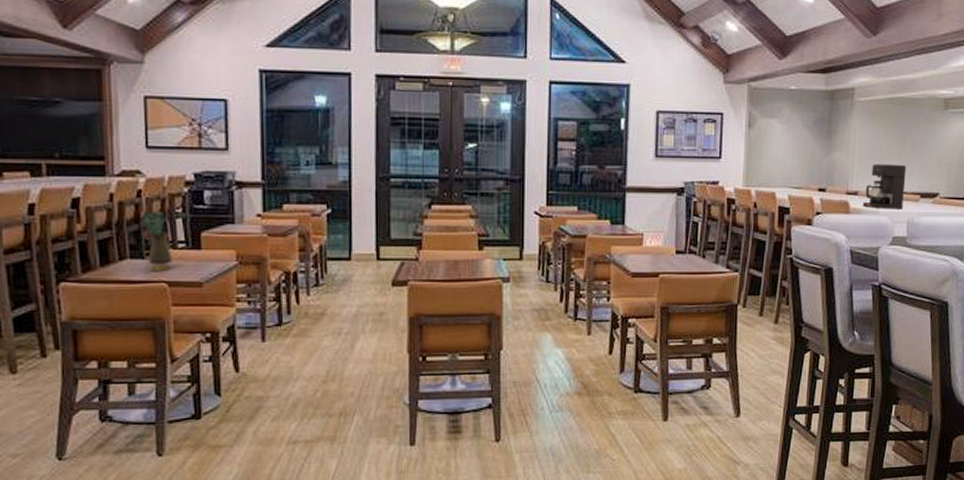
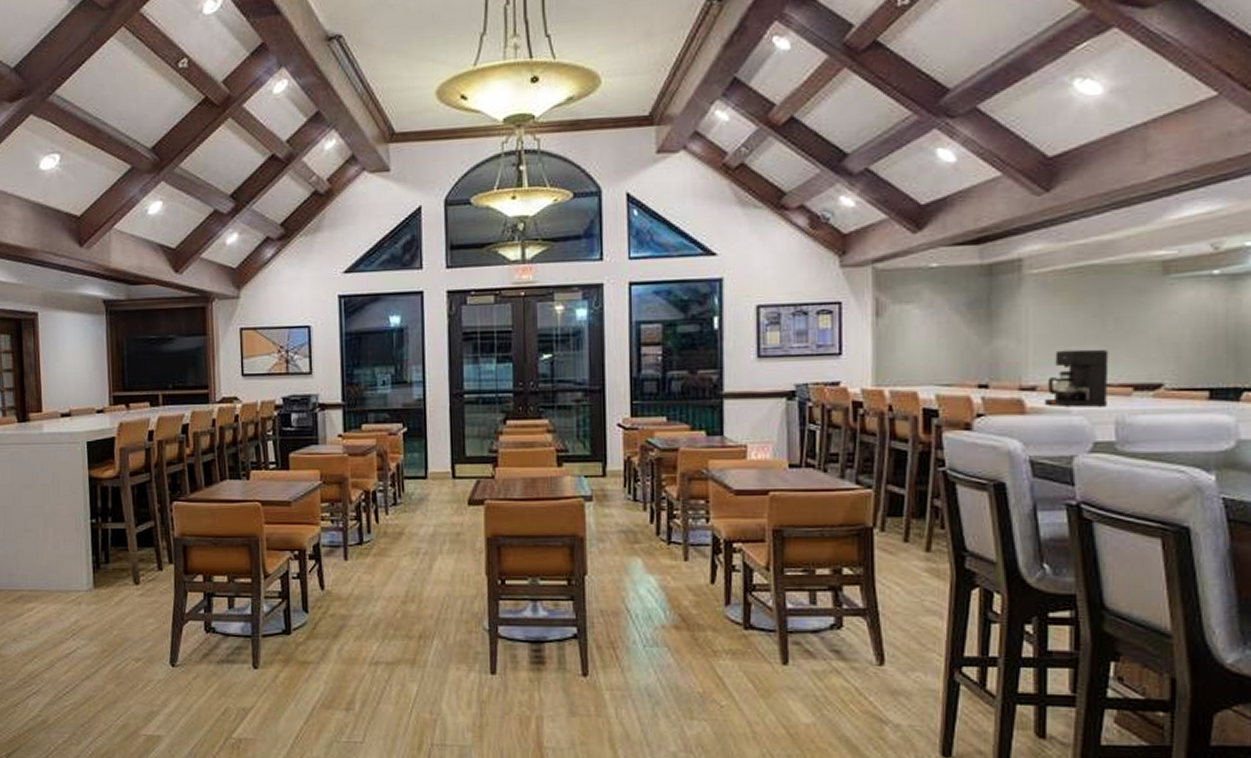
vase: present [141,208,173,273] -> none [238,432,265,492]

